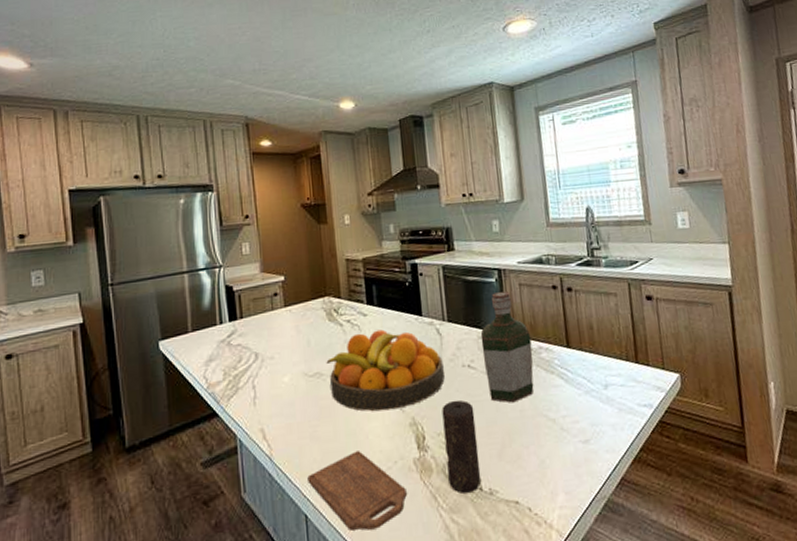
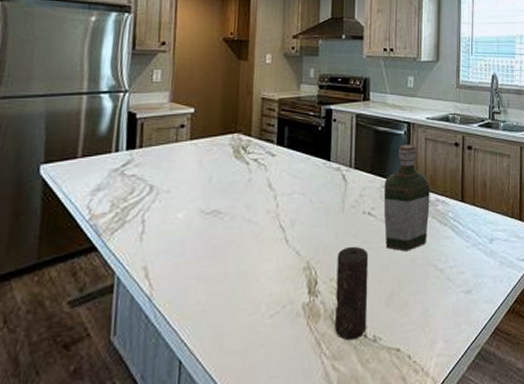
cutting board: present [307,451,407,531] -> none [187,294,291,378]
fruit bowl: present [326,329,445,412] -> none [226,171,345,254]

